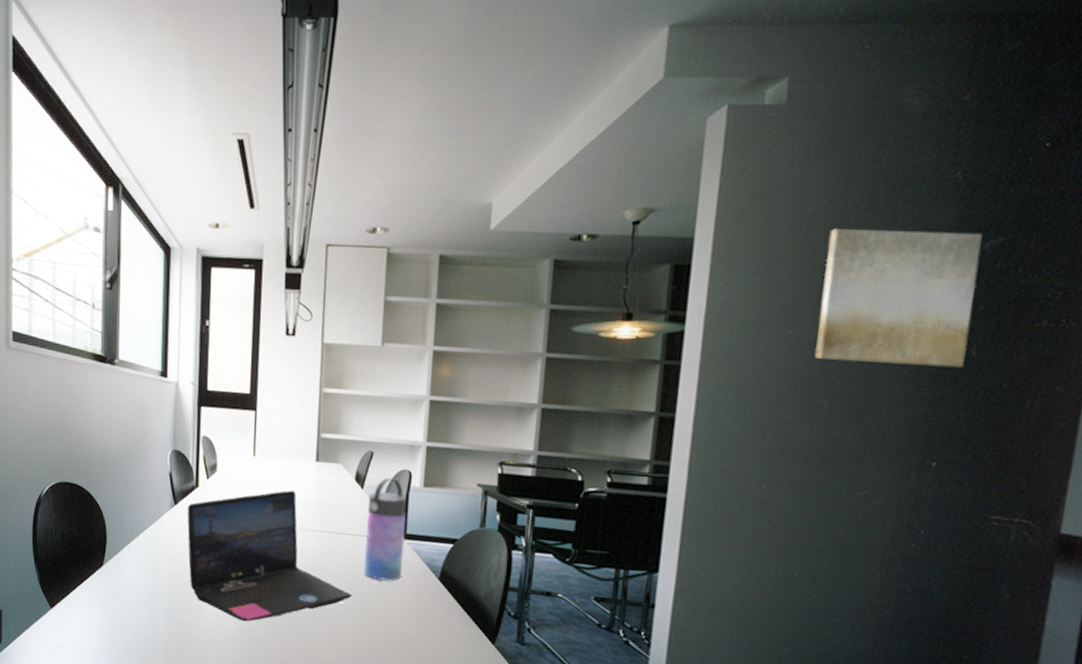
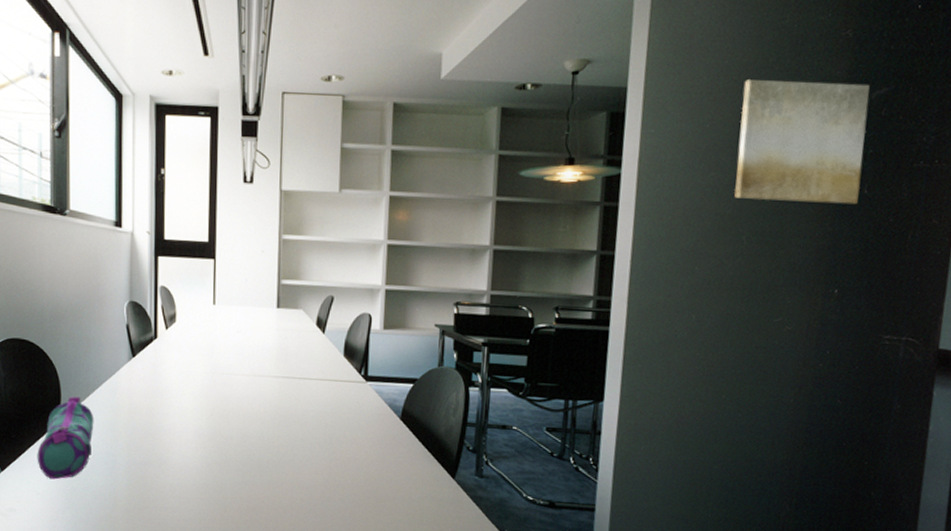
pencil case: none [83,540,137,620] -> present [37,396,94,480]
laptop: present [187,490,352,622] -> none [146,337,316,472]
water bottle: present [364,477,407,581] -> none [327,321,368,423]

